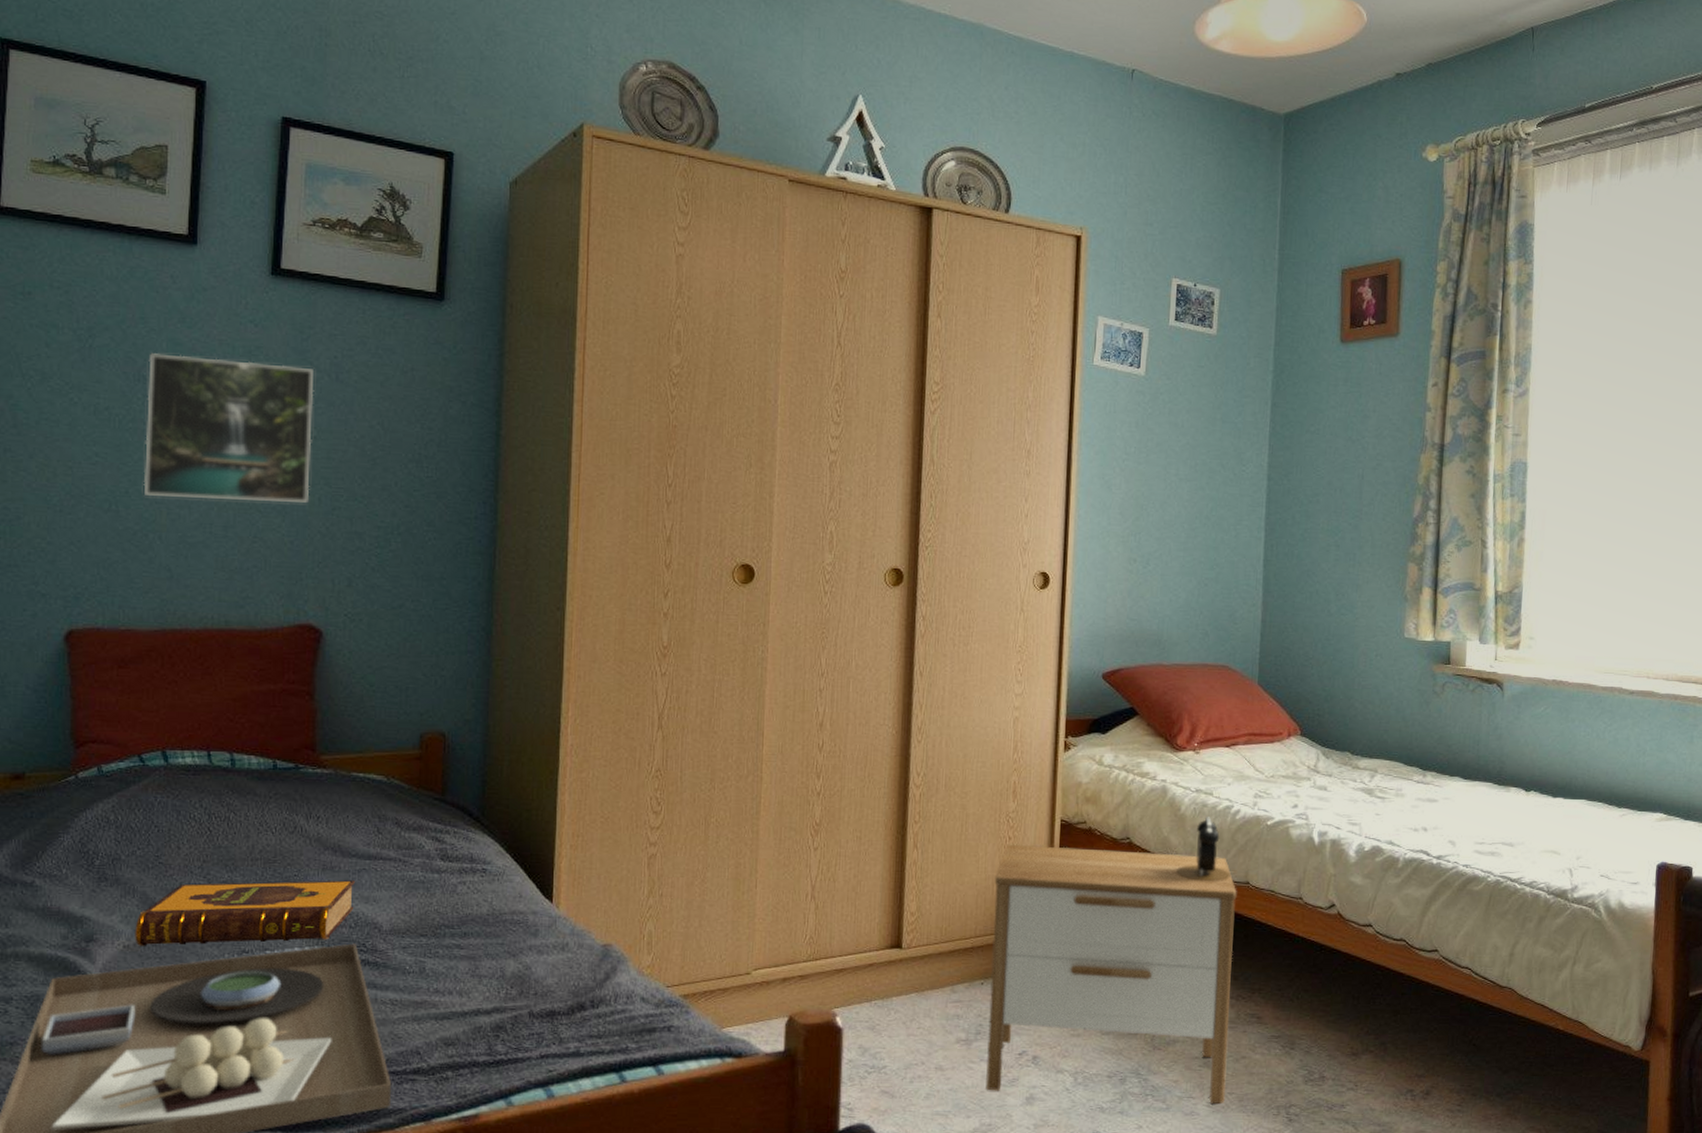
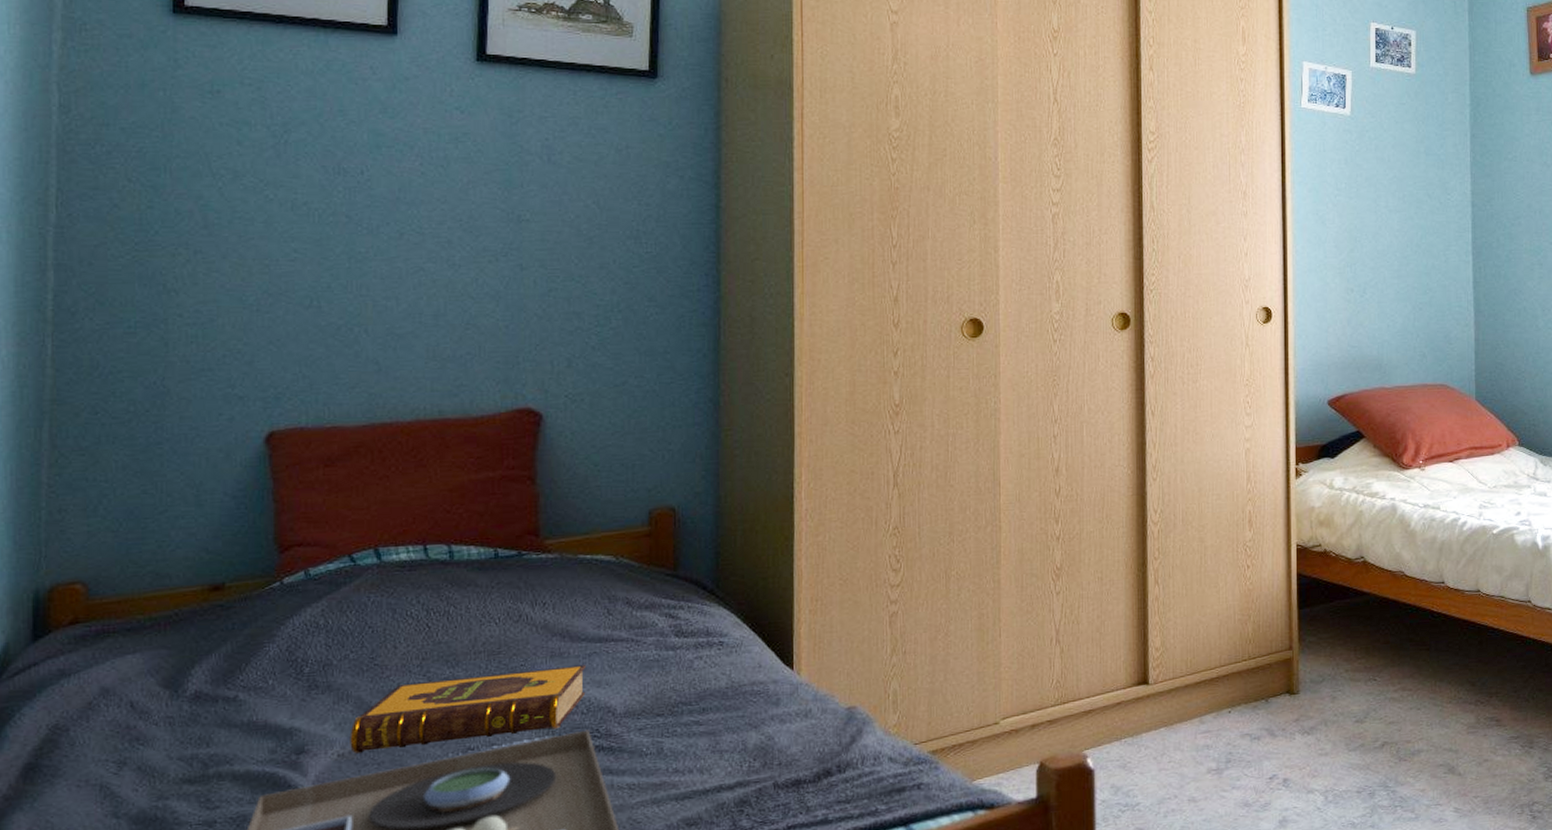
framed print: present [143,353,315,503] -> none [346,145,526,289]
nightstand: present [986,844,1237,1105] -> none [1236,568,1472,818]
alarm clock: present [1176,817,1231,882] -> none [1410,530,1462,594]

